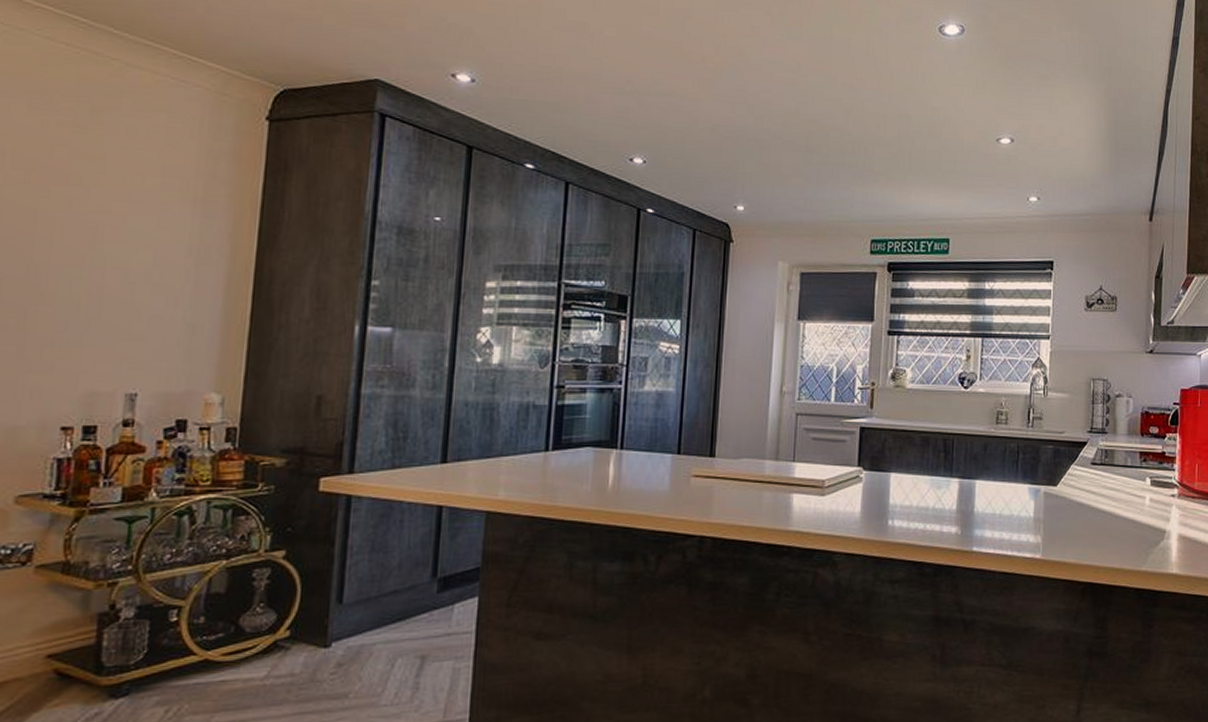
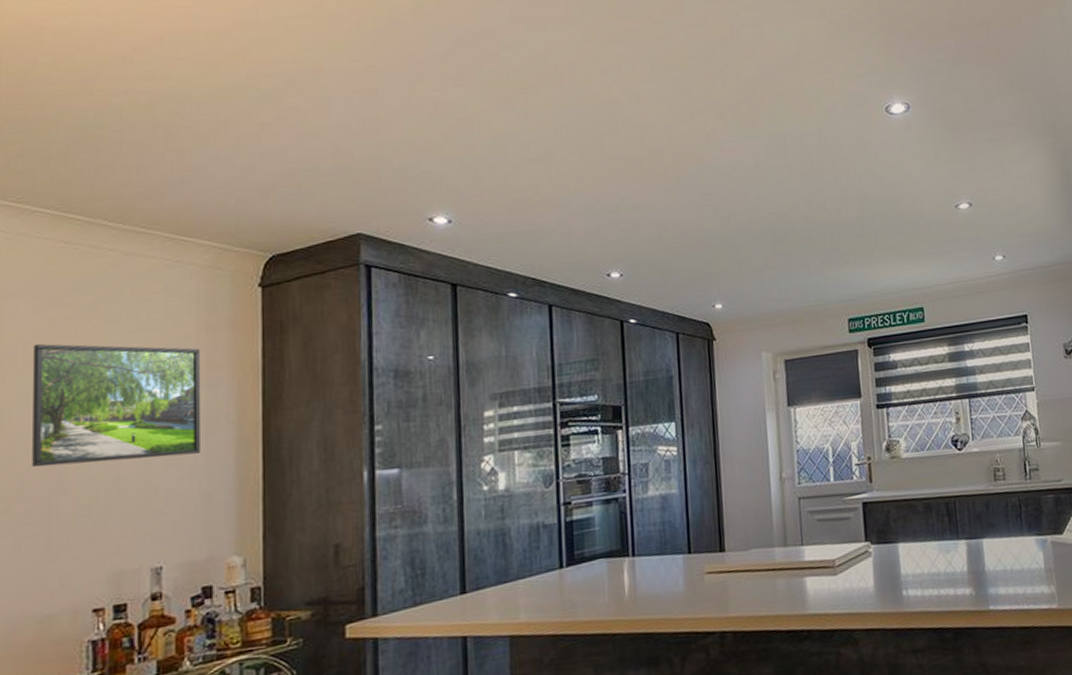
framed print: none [11,146,199,283] -> present [31,343,201,468]

